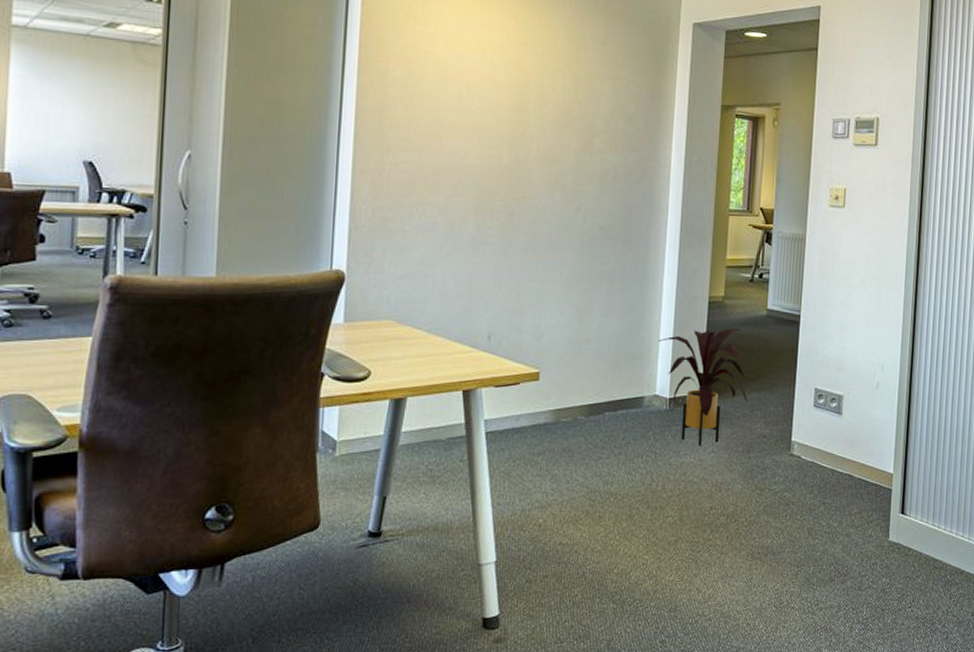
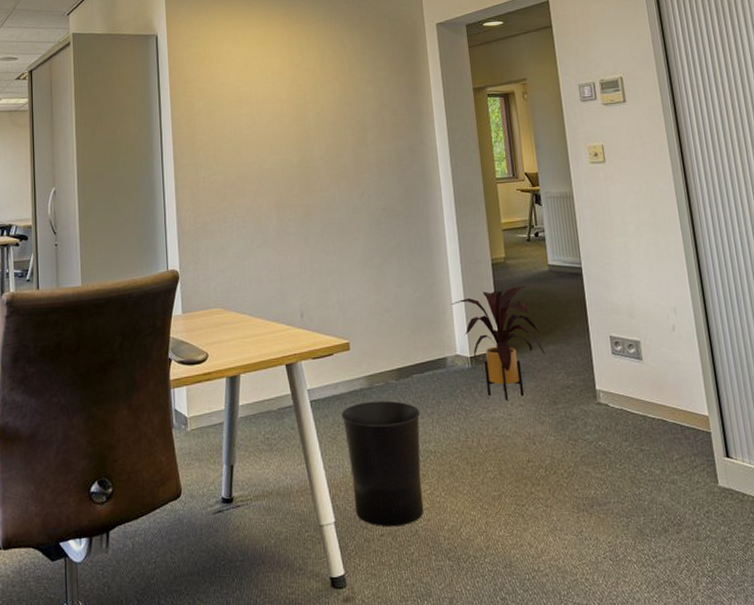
waste bin: none [519,437,607,568] -> present [341,400,424,527]

